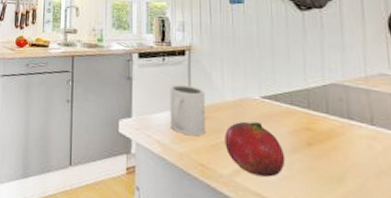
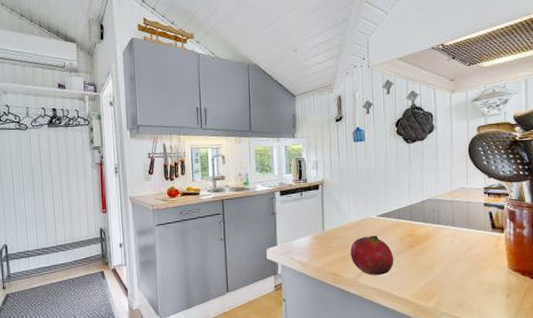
mug: present [169,84,206,137] -> none [307,213,337,253]

